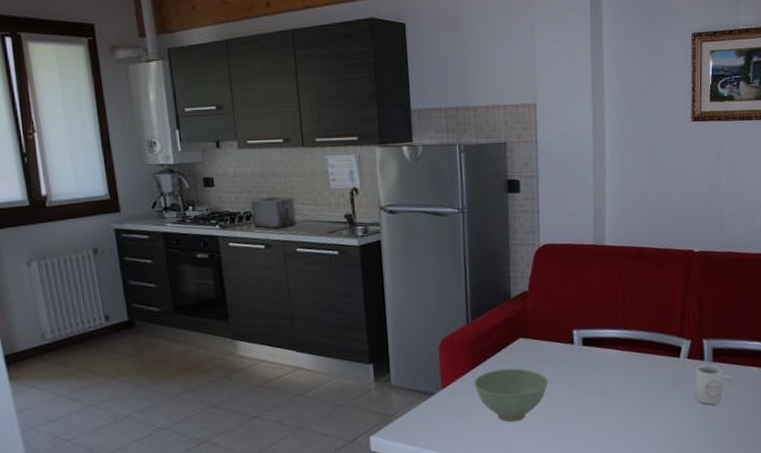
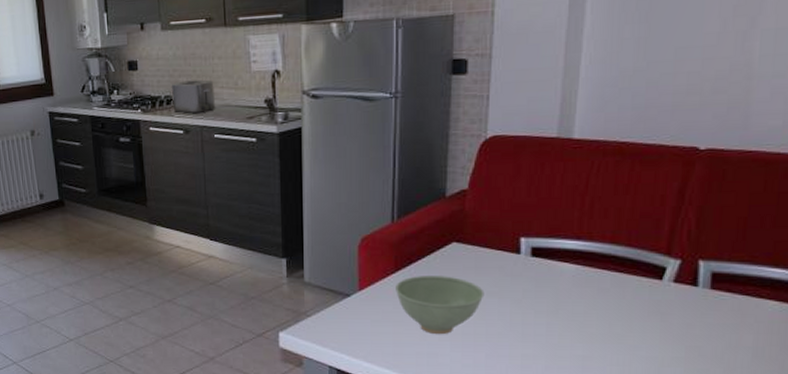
mug: present [694,365,733,405] -> none [679,292,738,341]

